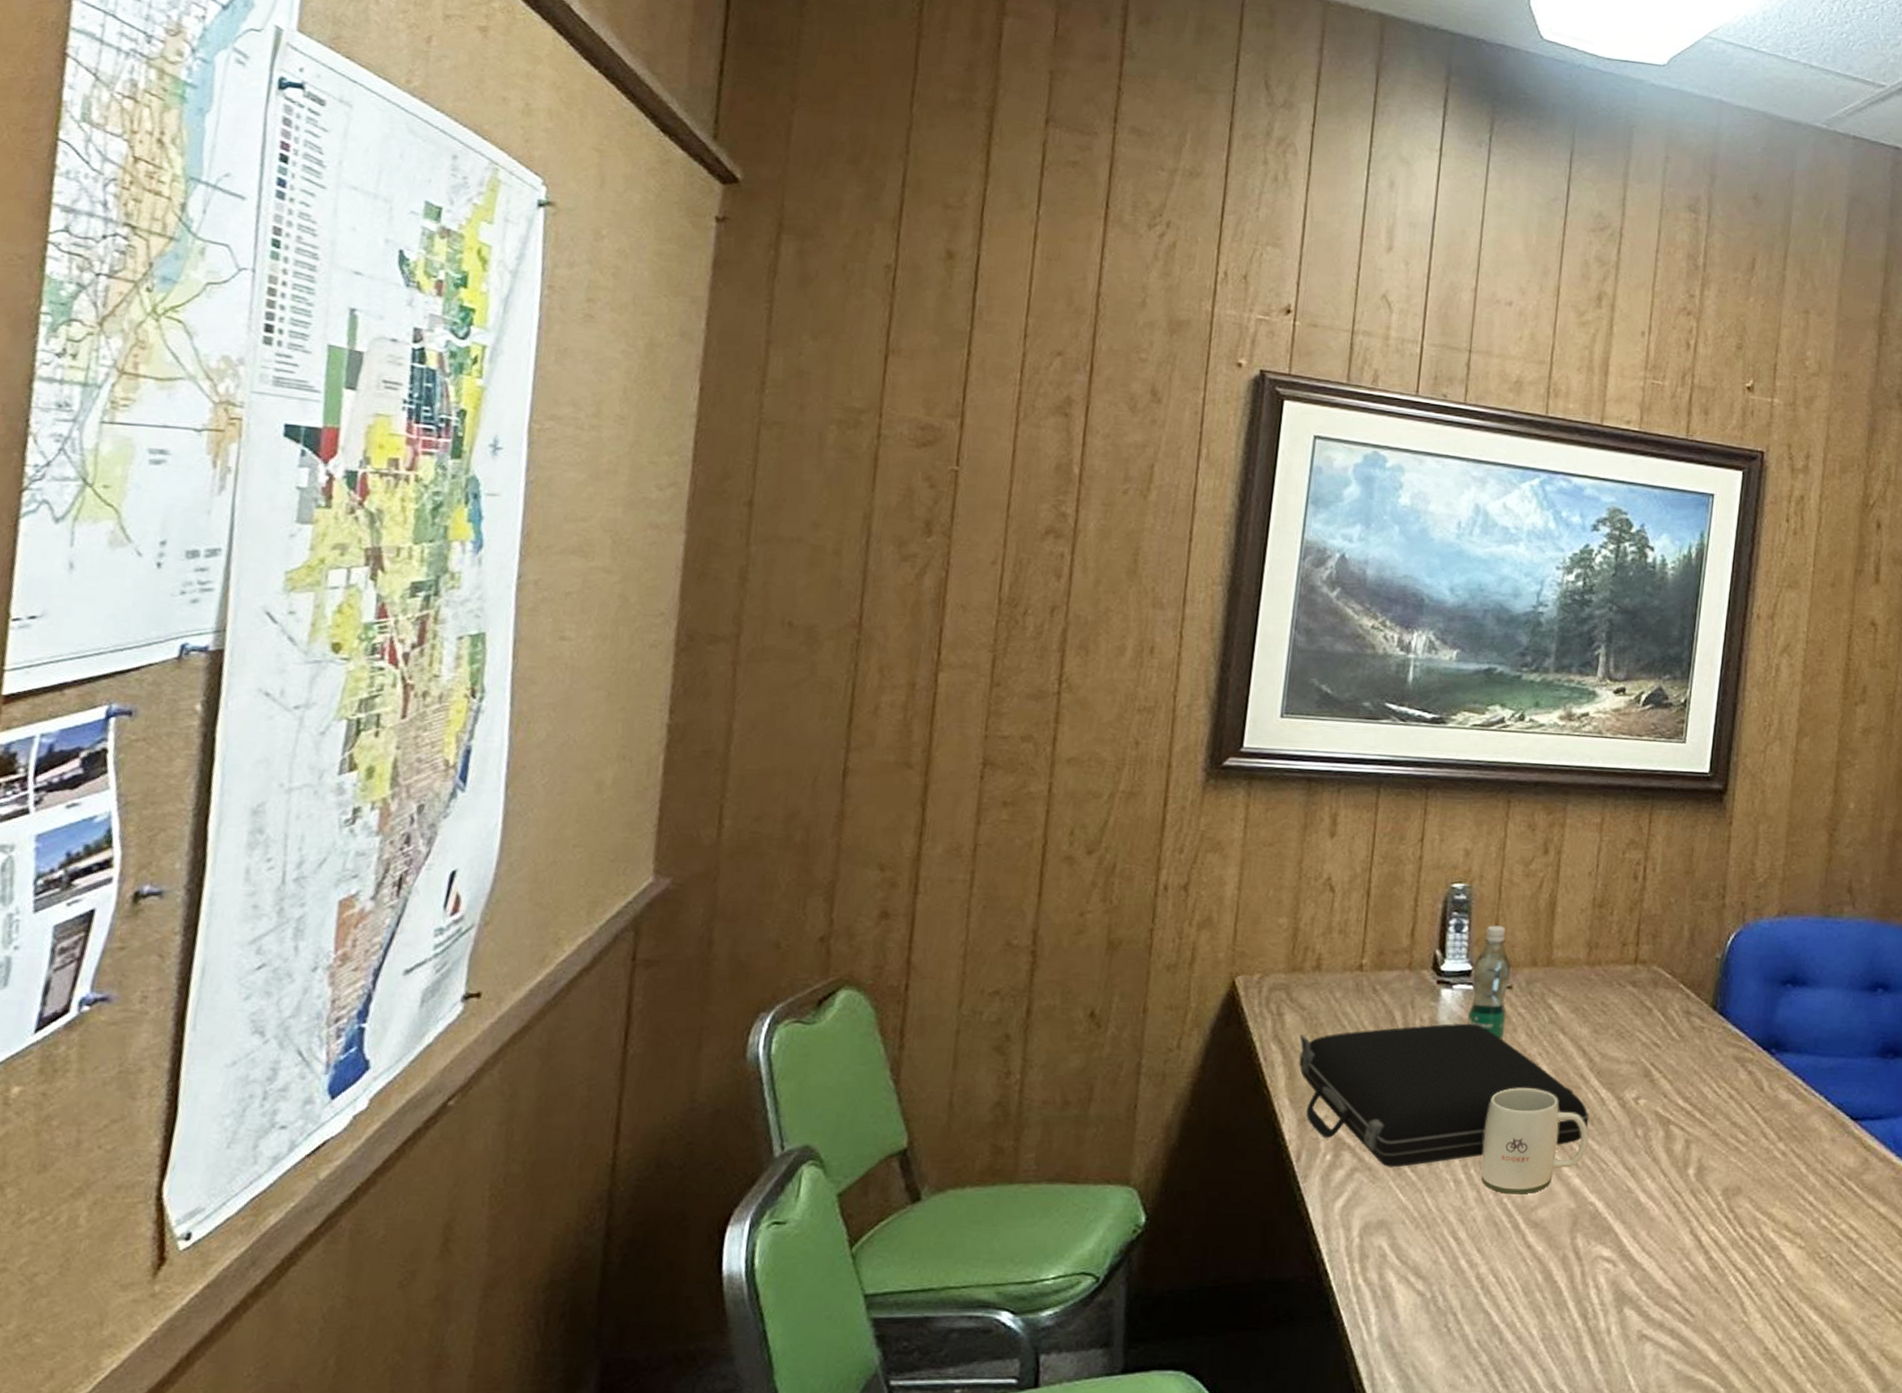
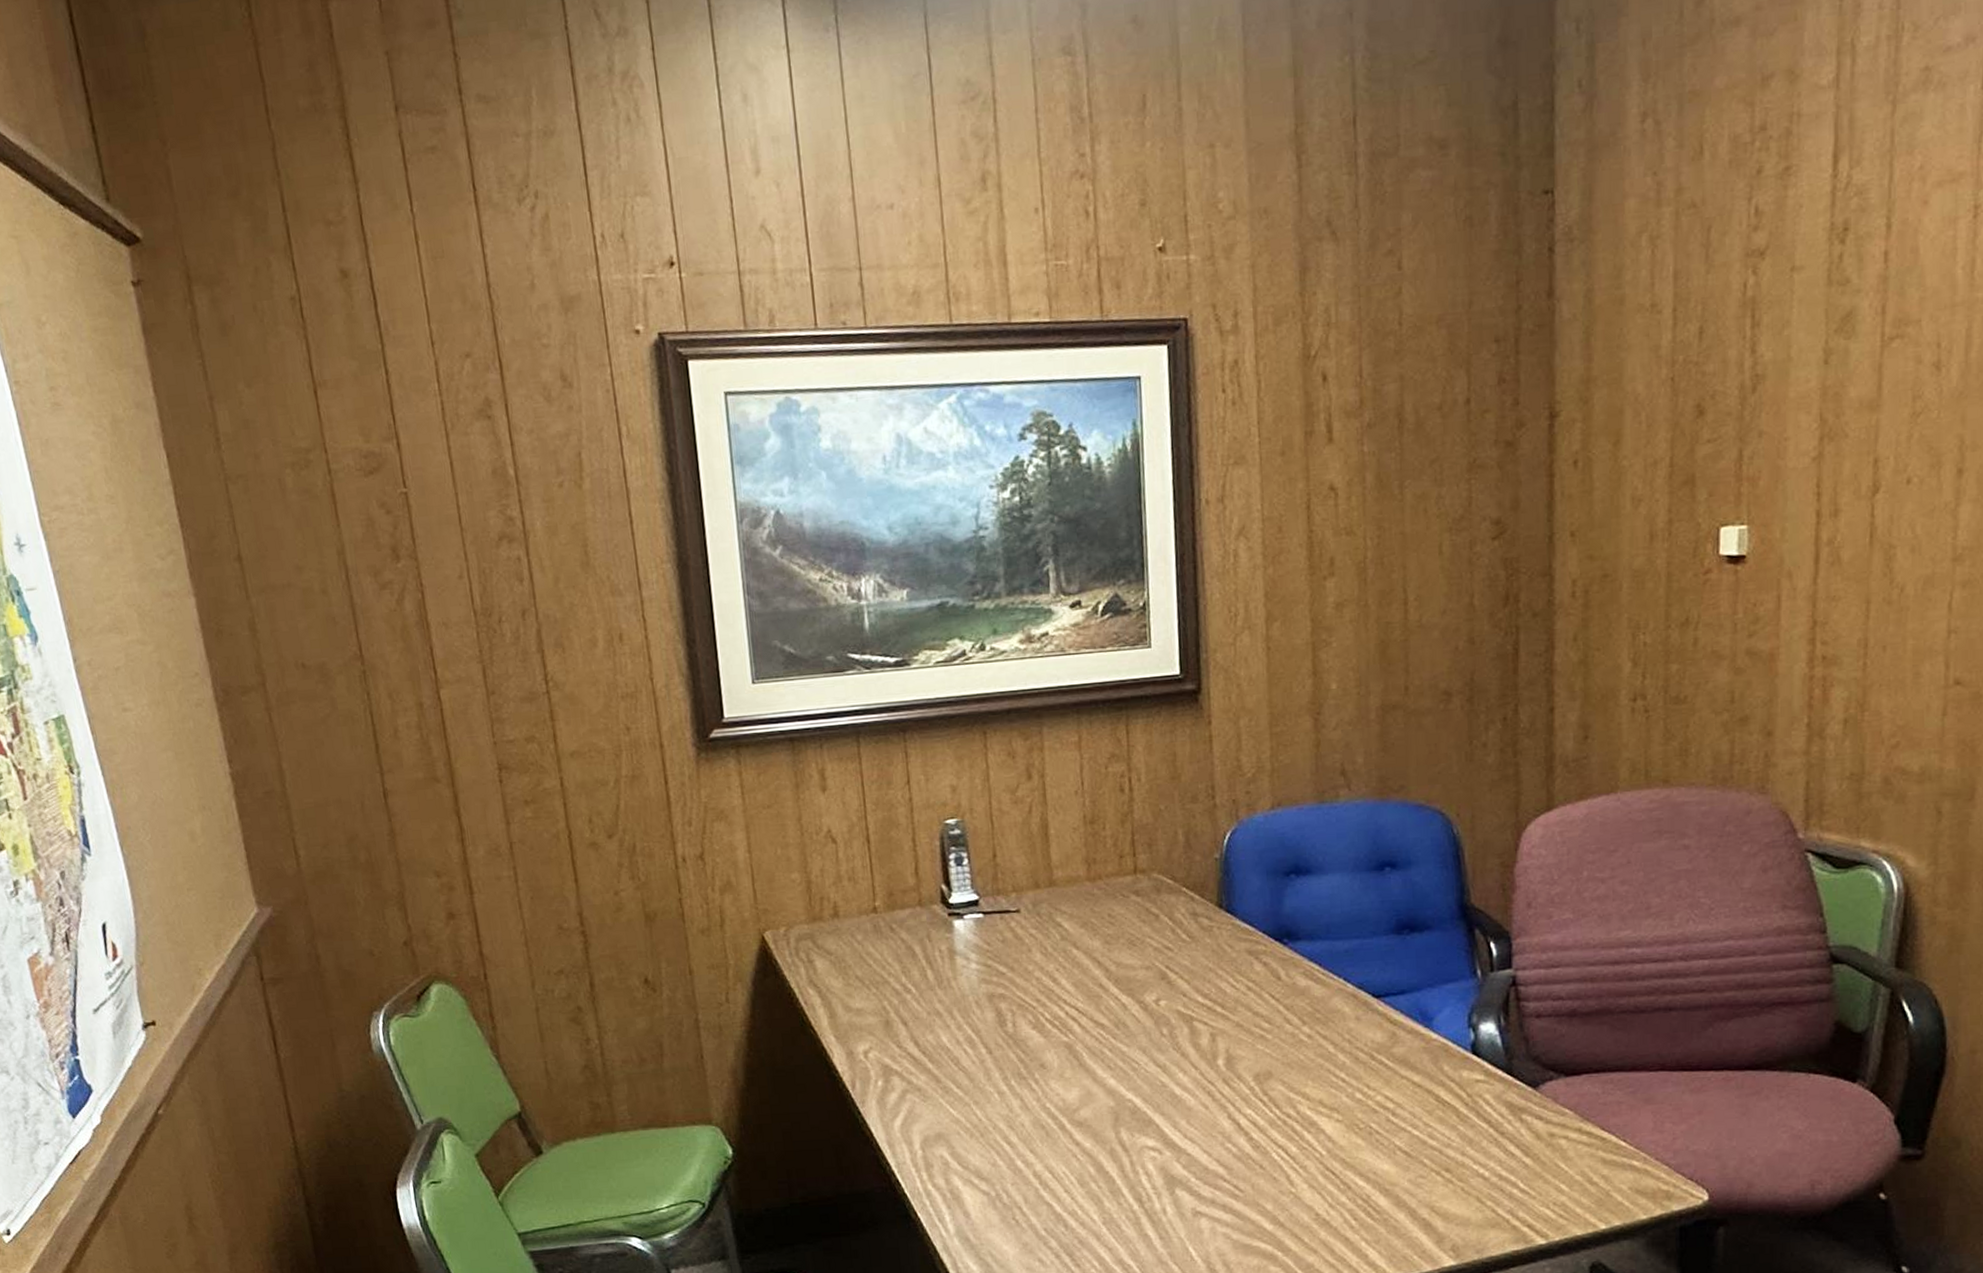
briefcase: present [1298,1023,1590,1168] -> none [831,949,1115,1087]
bottle: present [1467,925,1511,1039] -> none [979,854,1021,960]
mug: present [1481,1088,1588,1195] -> none [1016,1002,1117,1099]

